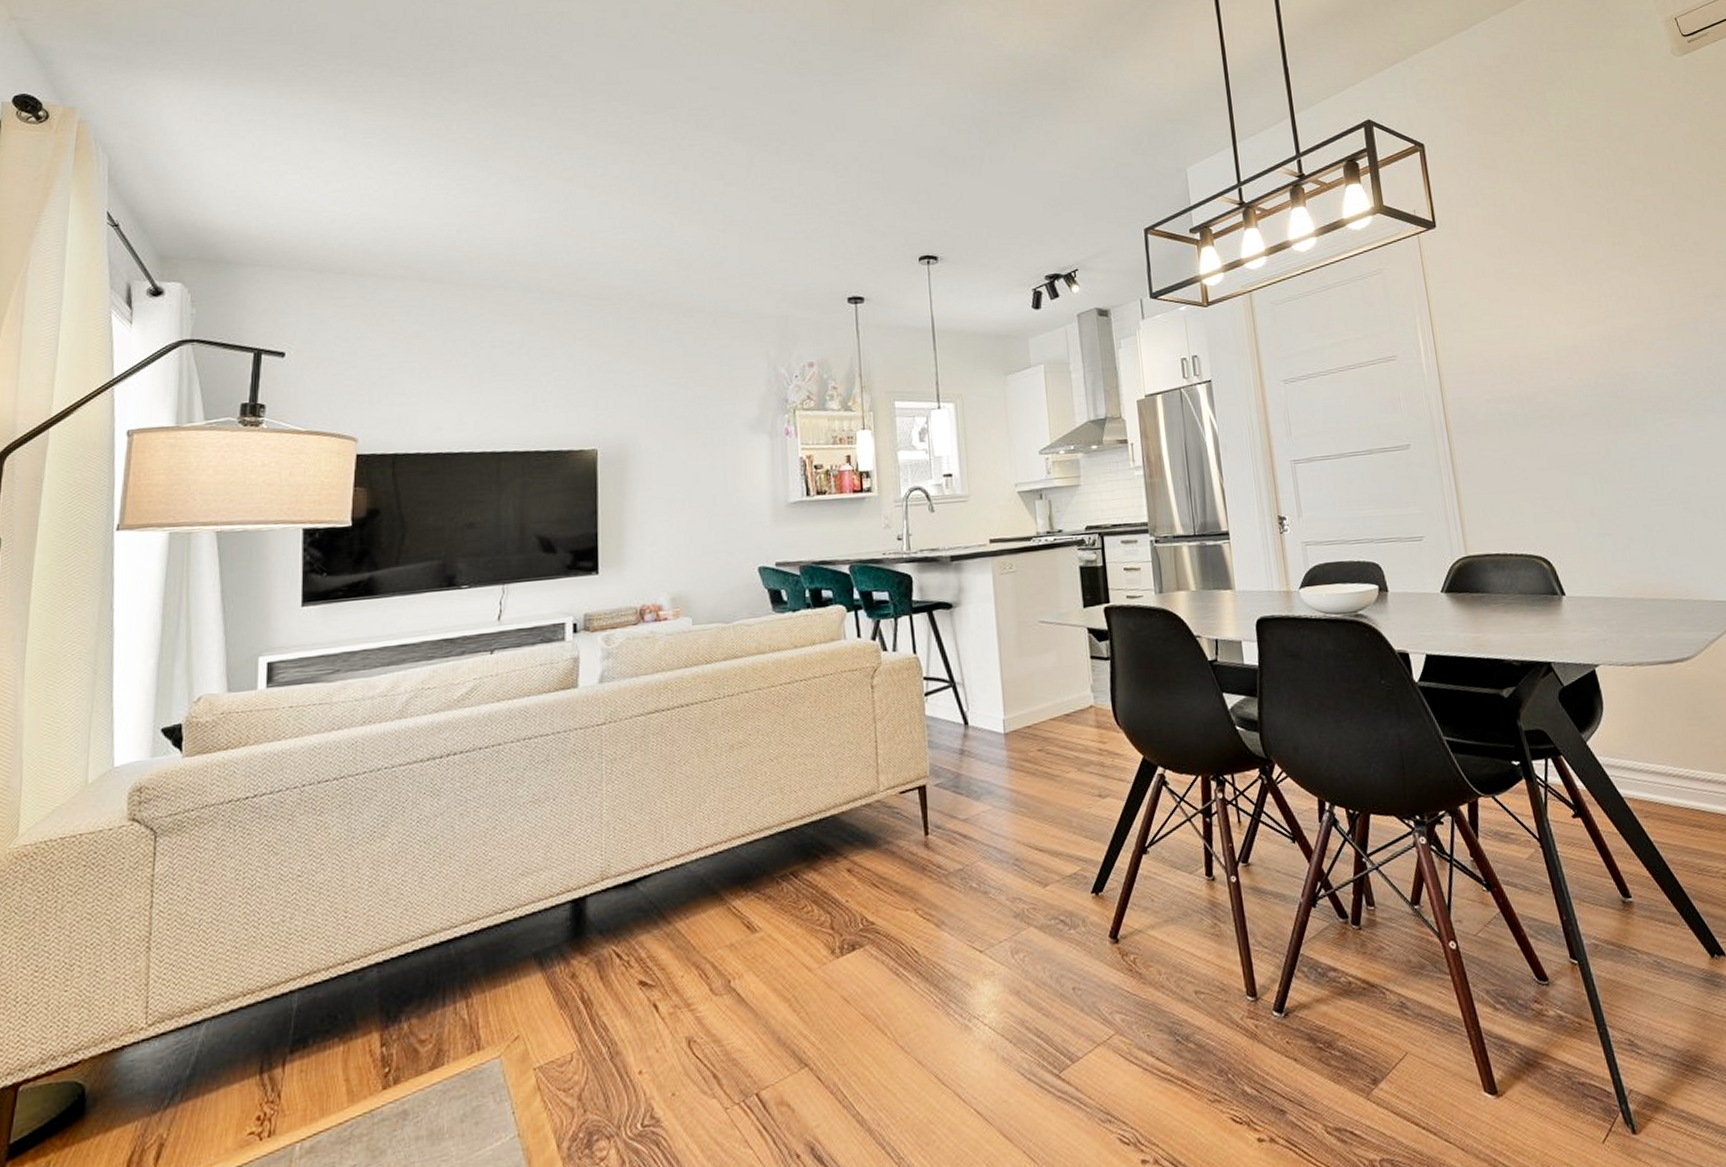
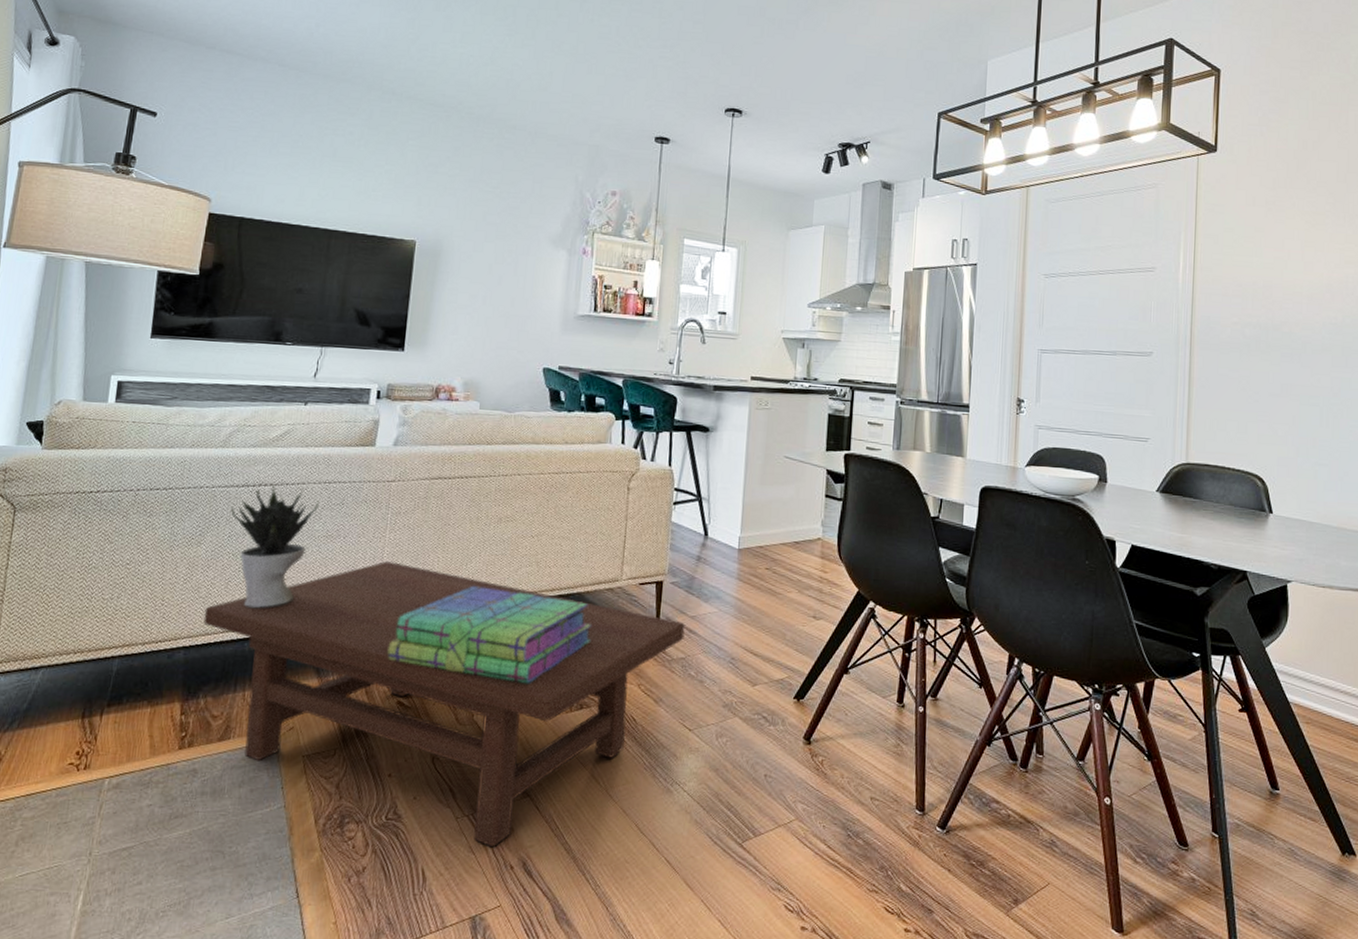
coffee table: none [397,817,959,1137] -> present [203,561,685,848]
potted plant: none [417,751,520,902] -> present [231,484,319,608]
stack of books: none [620,825,853,935] -> present [387,586,592,684]

